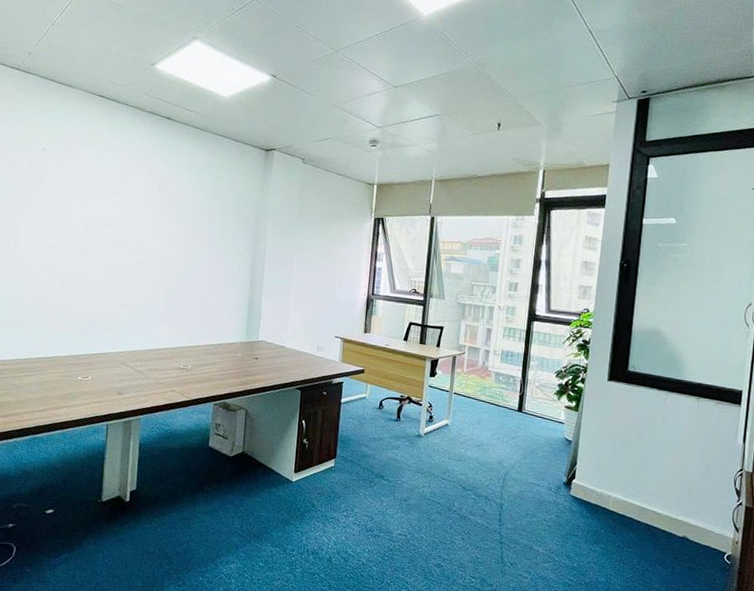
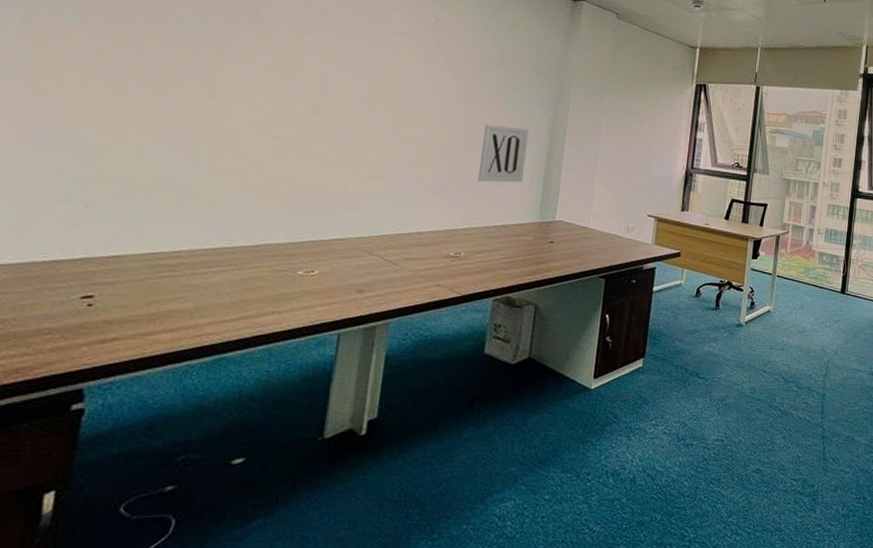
wall art: none [197,260,236,309] -> present [477,124,530,183]

